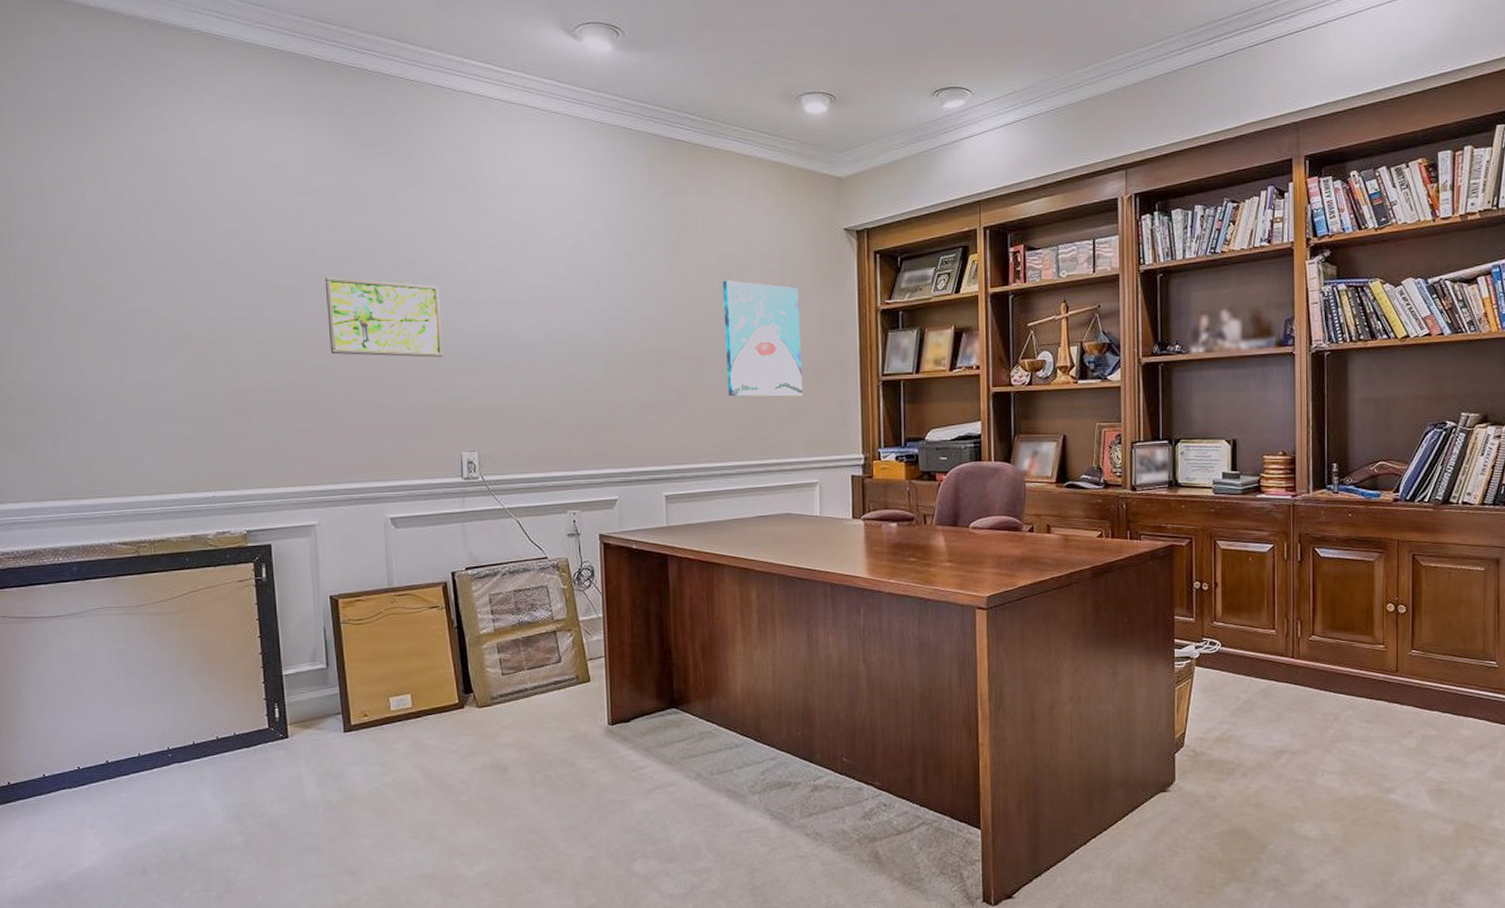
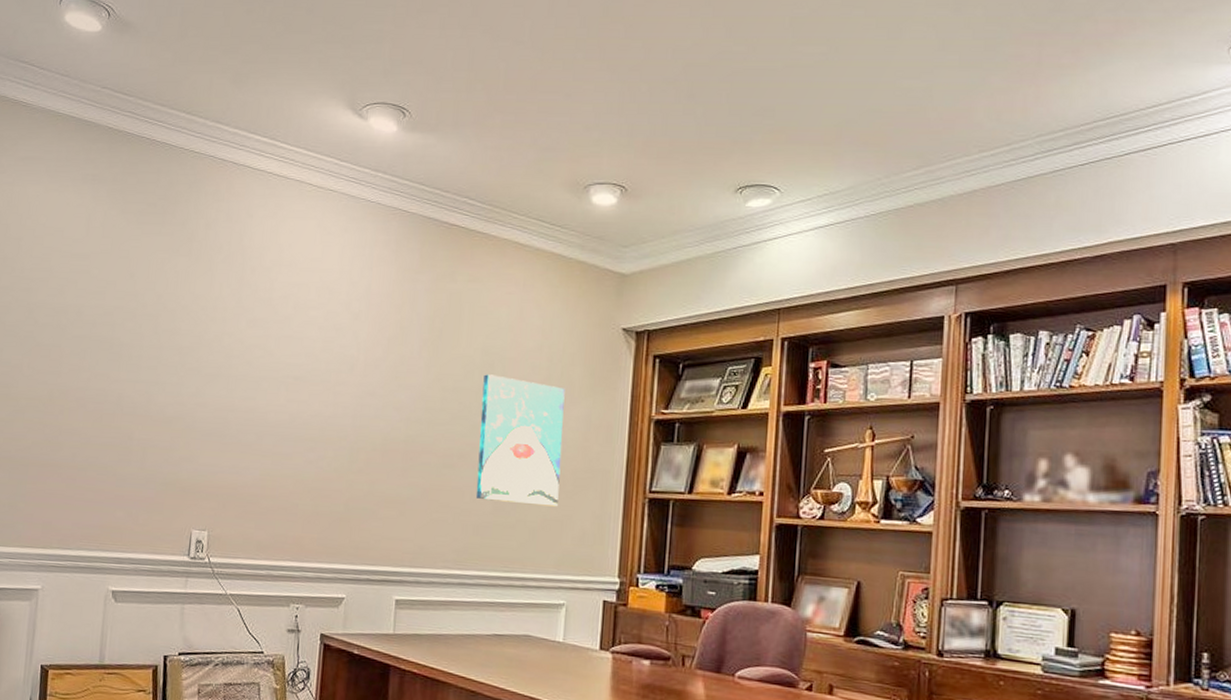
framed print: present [324,277,444,357] -> none [79,340,194,430]

